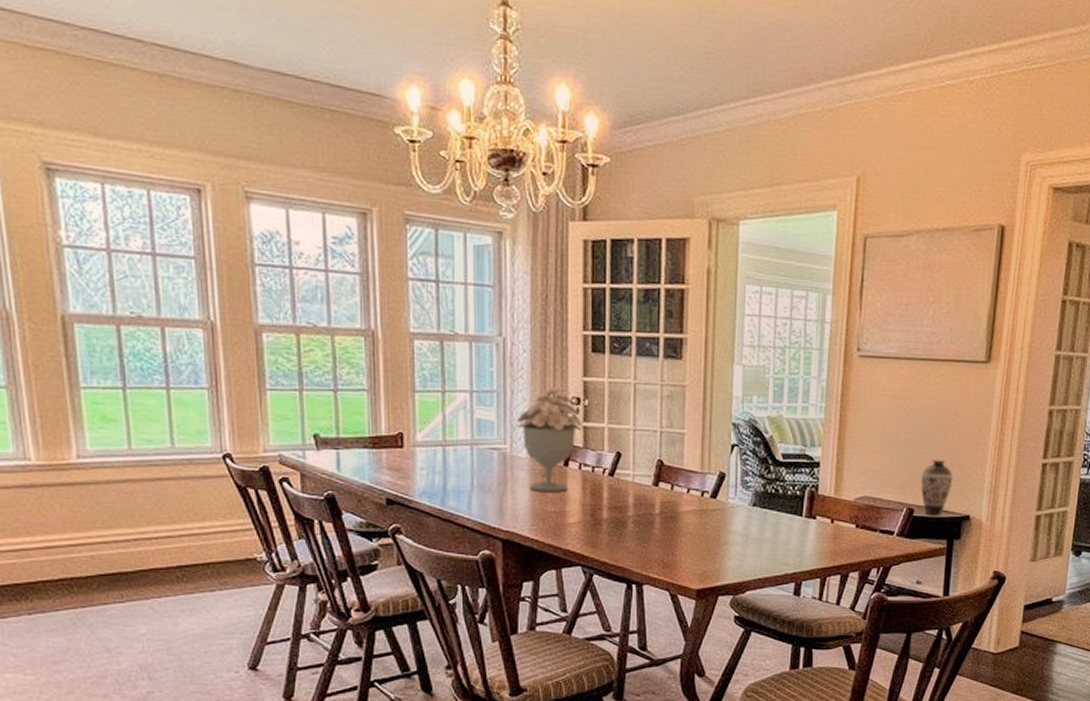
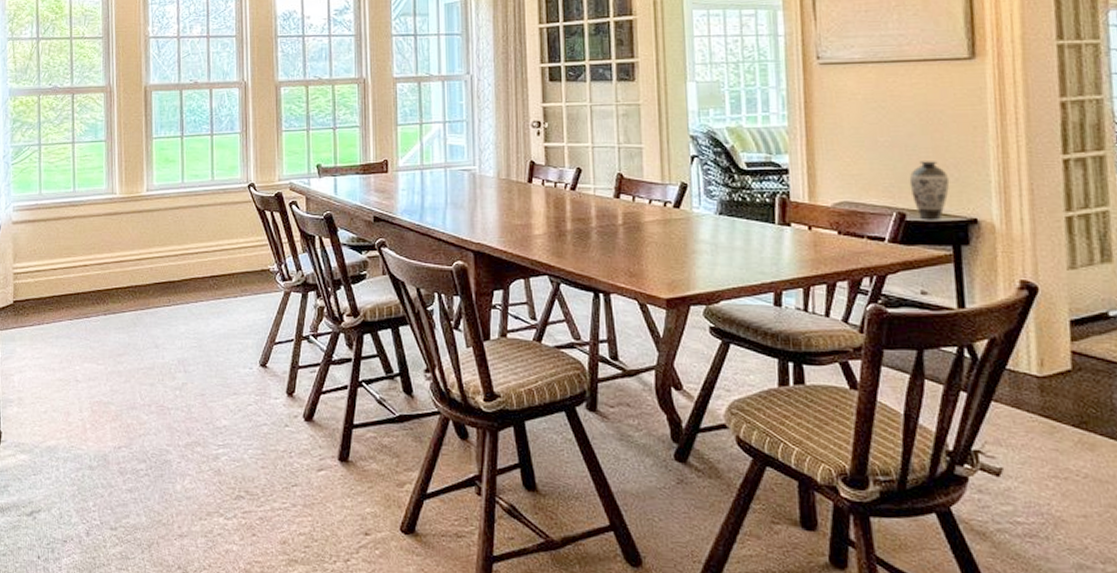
bouquet: present [518,385,583,493] -> none [485,112,544,208]

